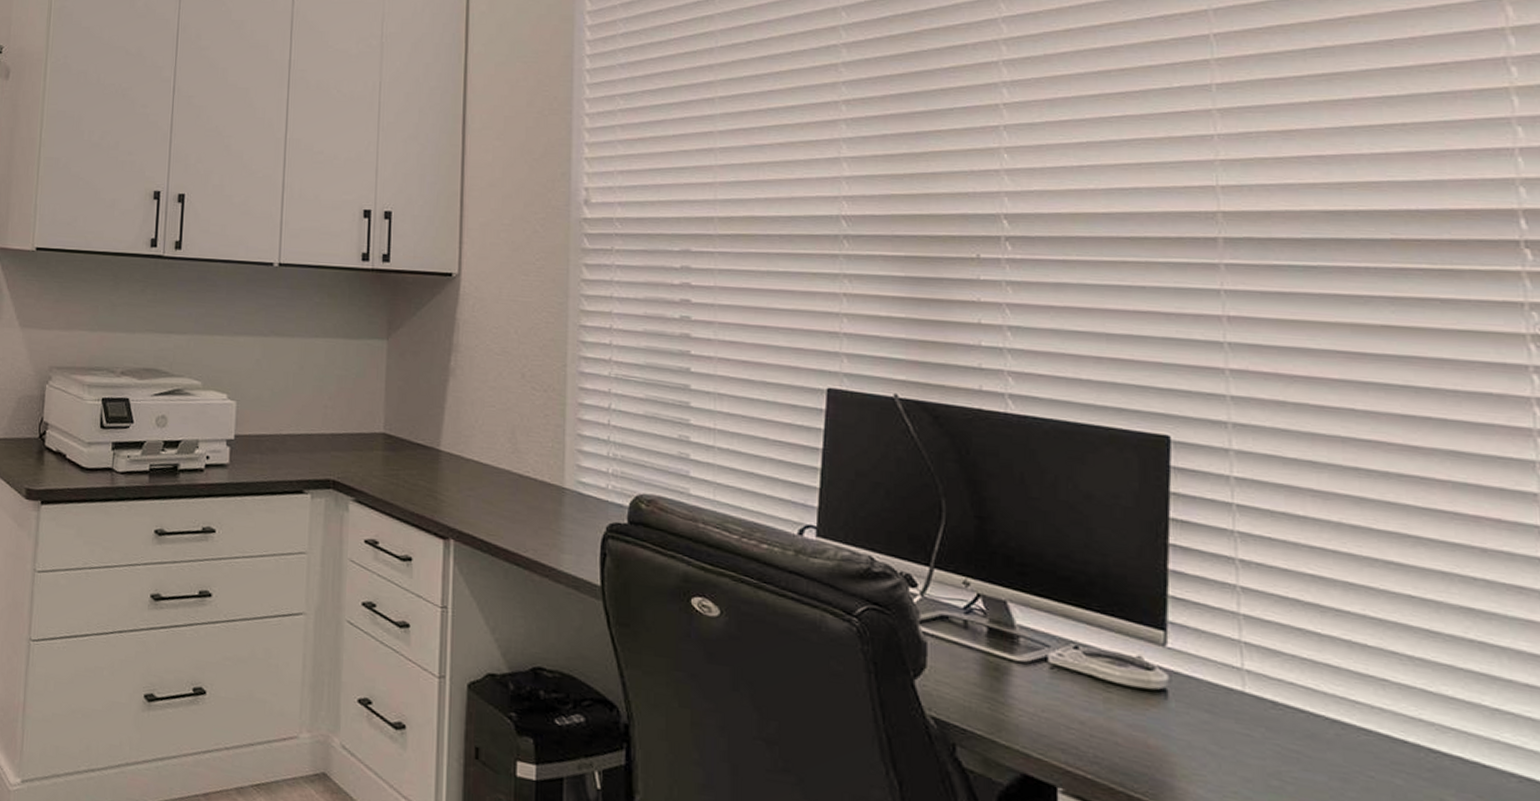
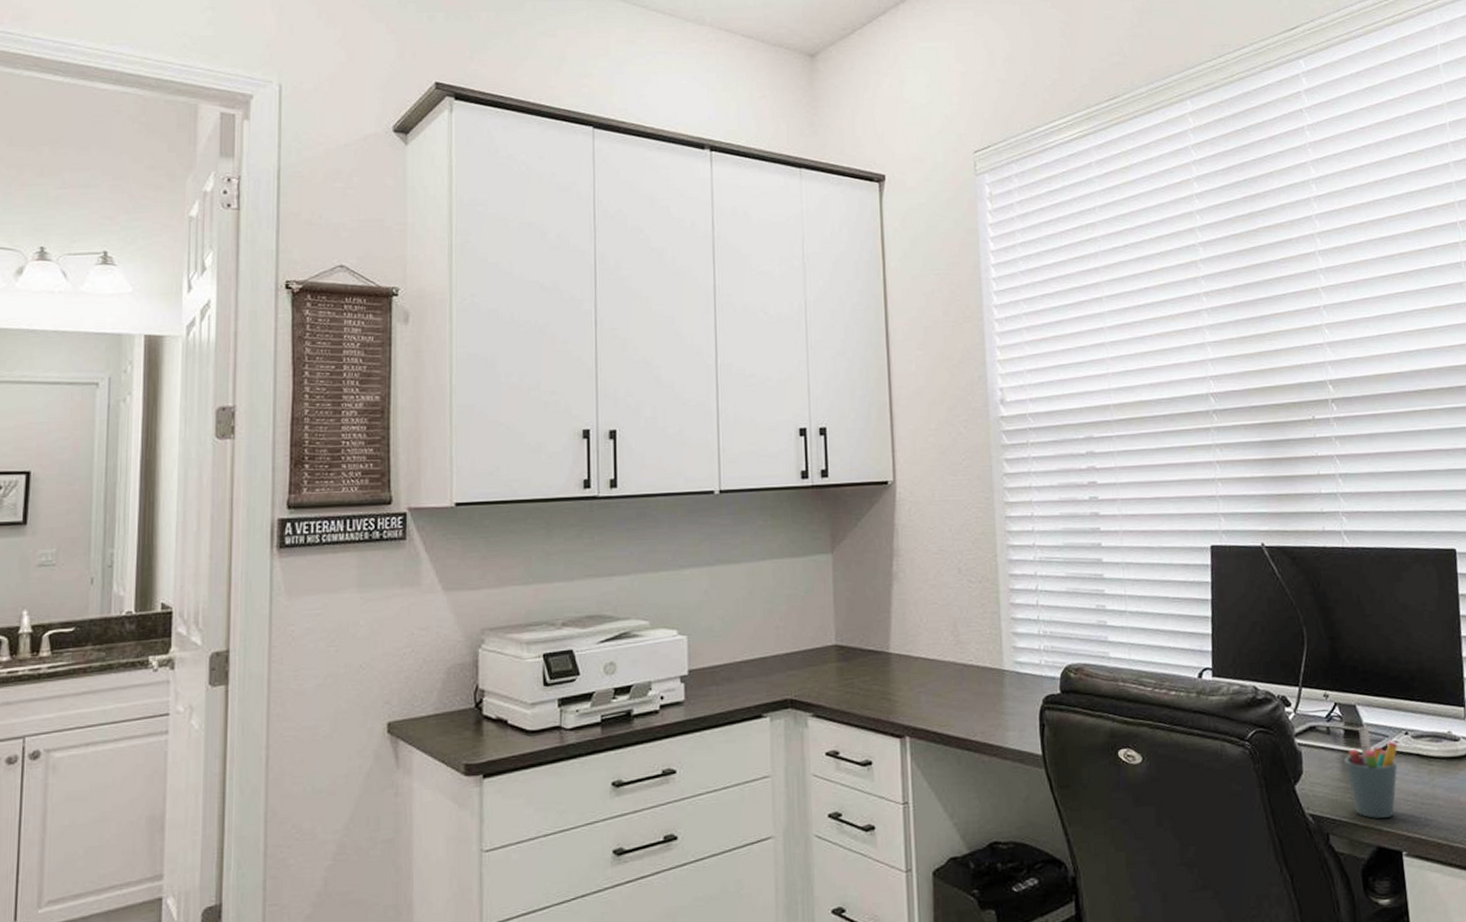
pen holder: none [985,628,1063,744] -> present [1344,727,1398,819]

